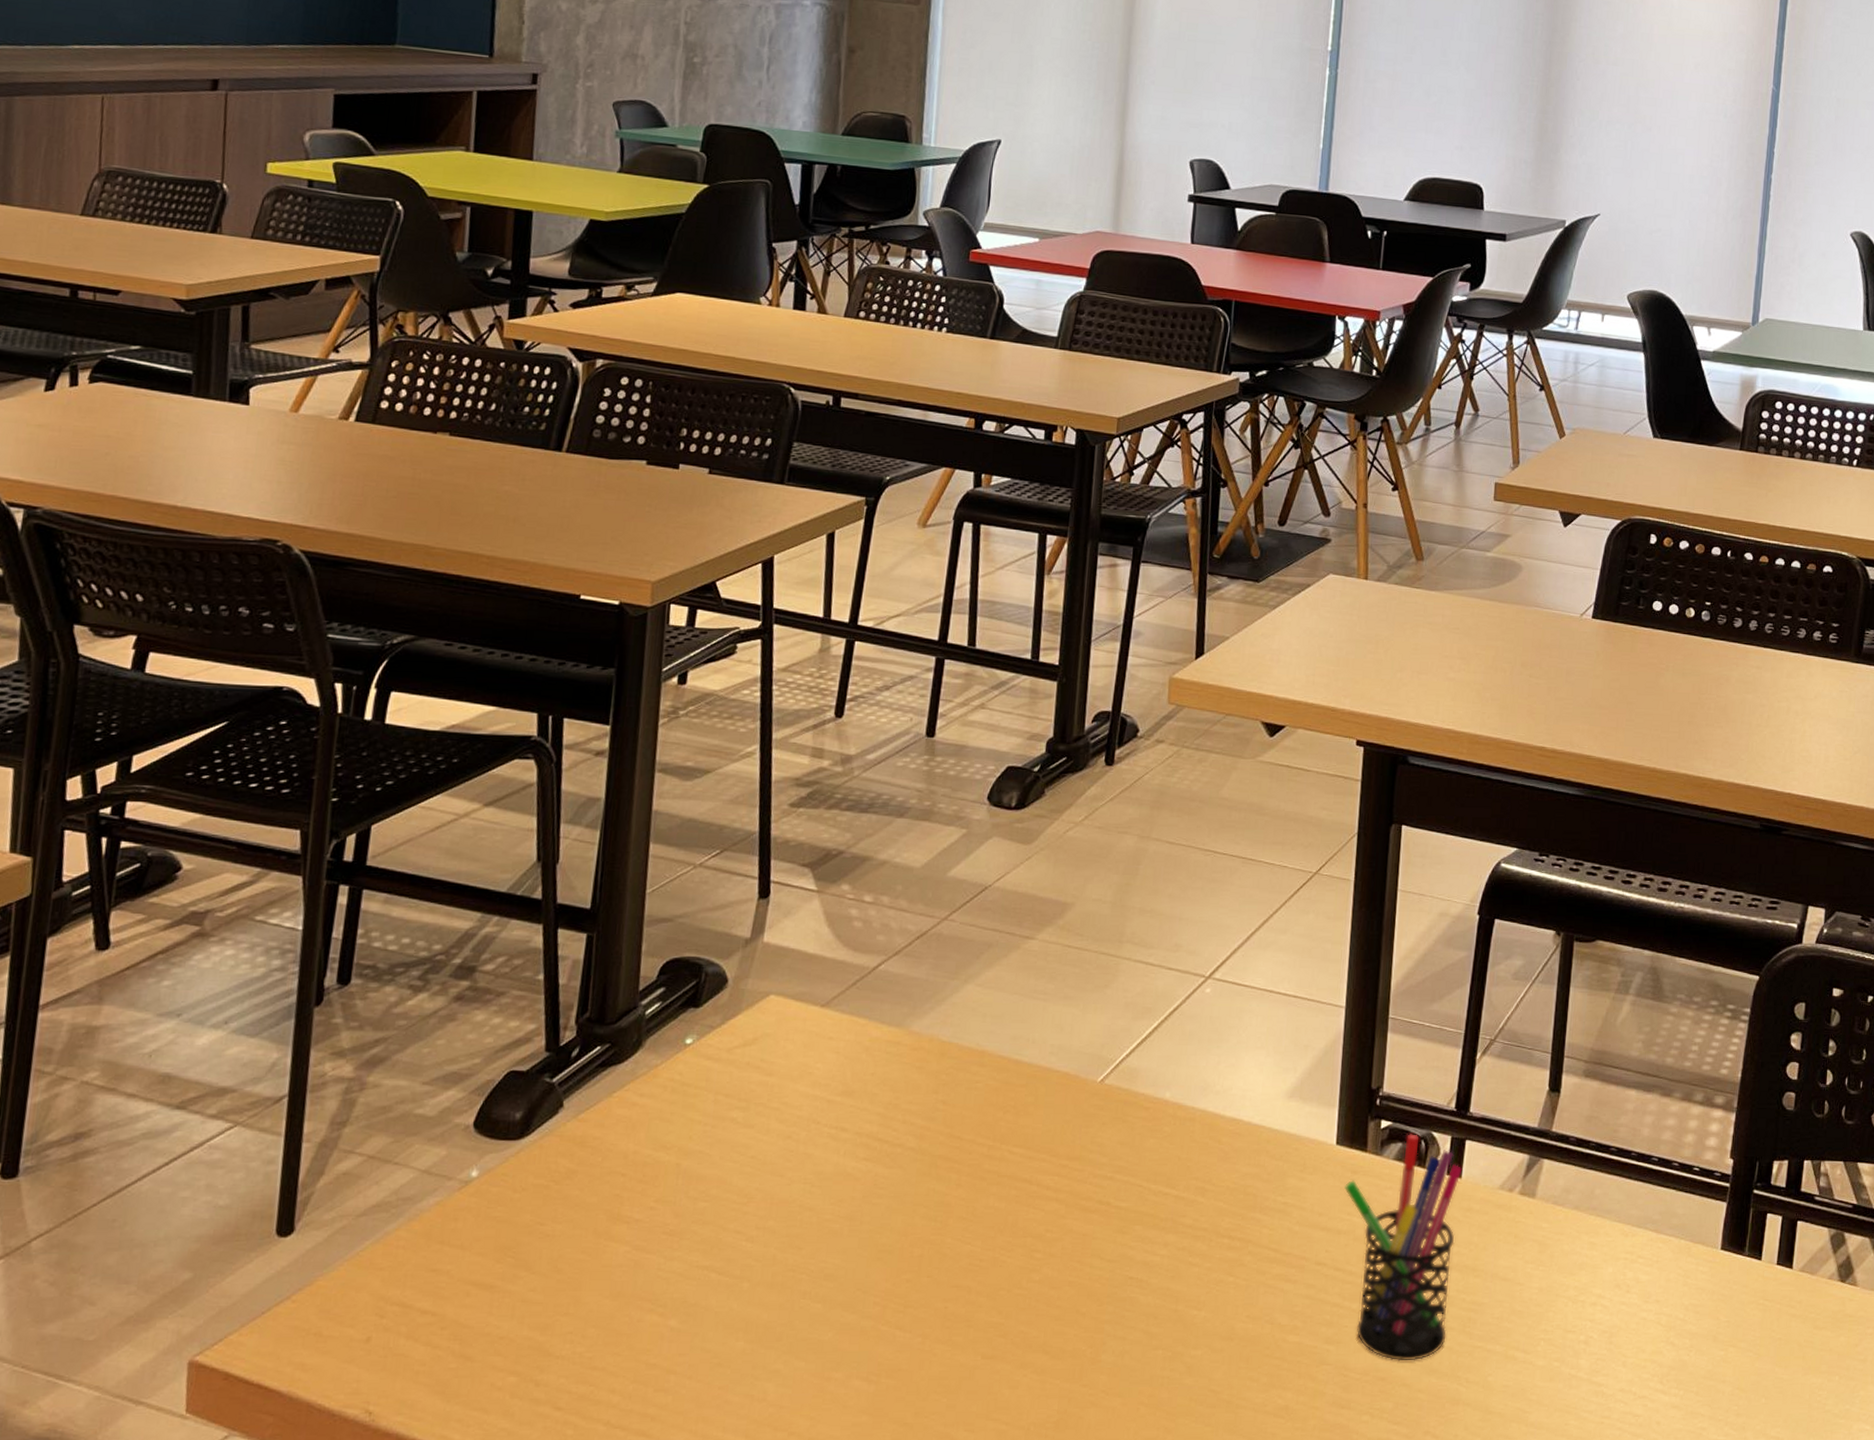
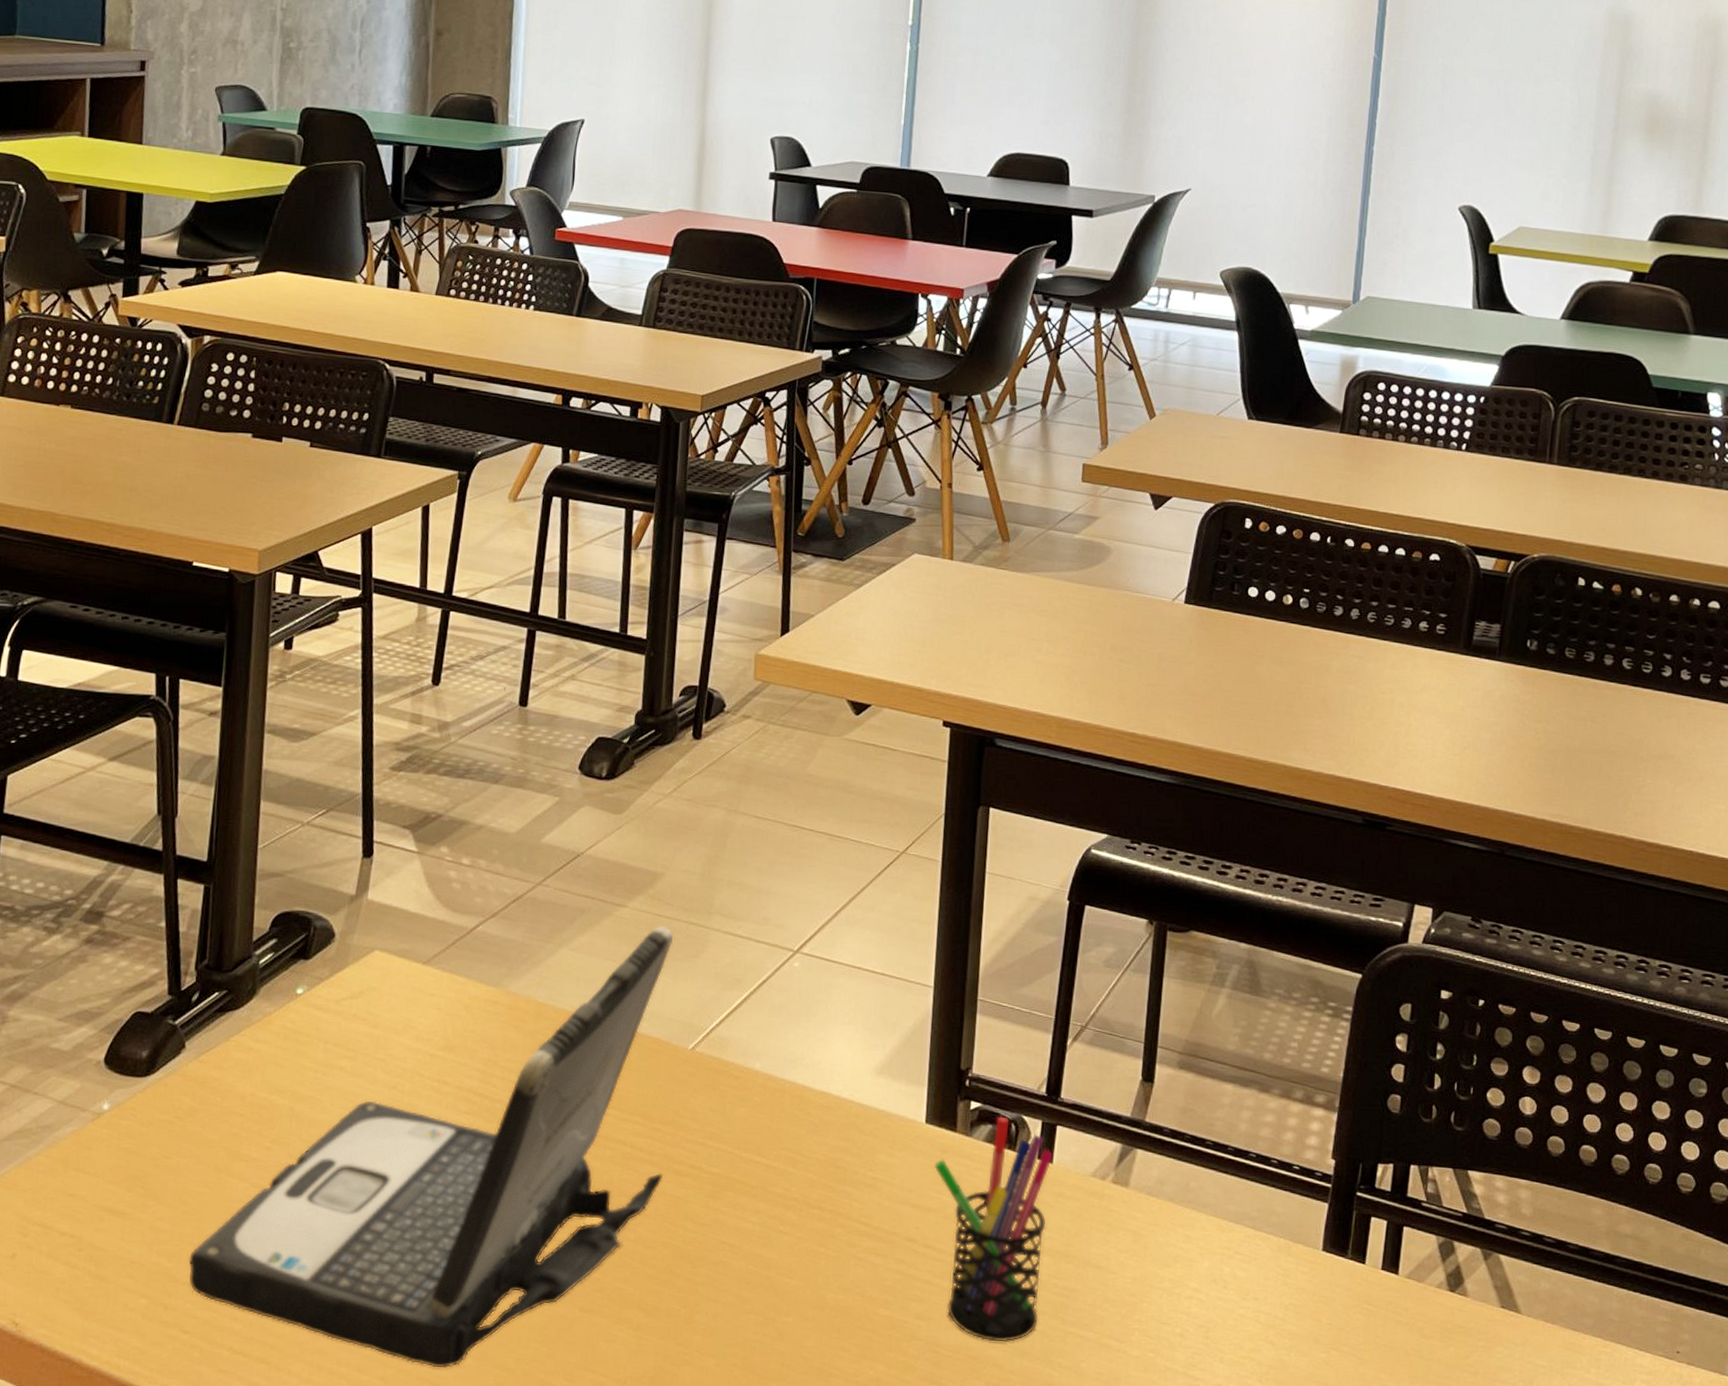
laptop: none [563,957,1084,1428] -> present [188,926,674,1369]

